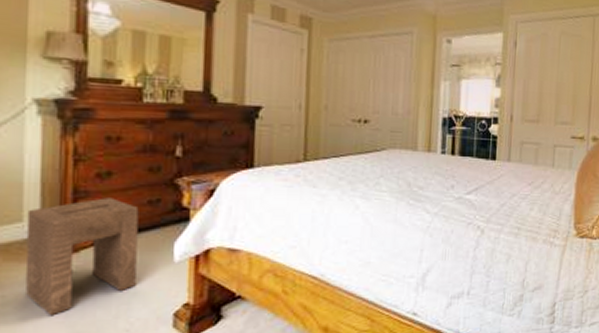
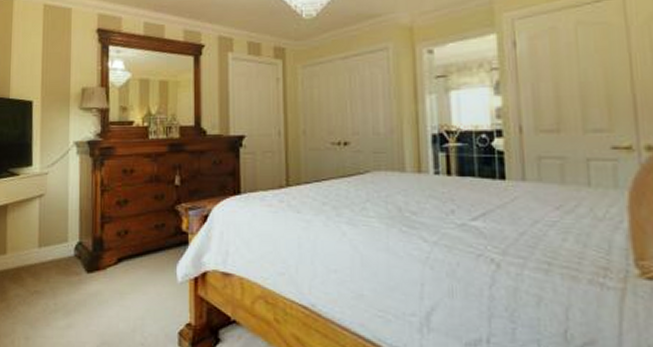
stool: present [25,197,139,316] -> none [70,222,148,325]

